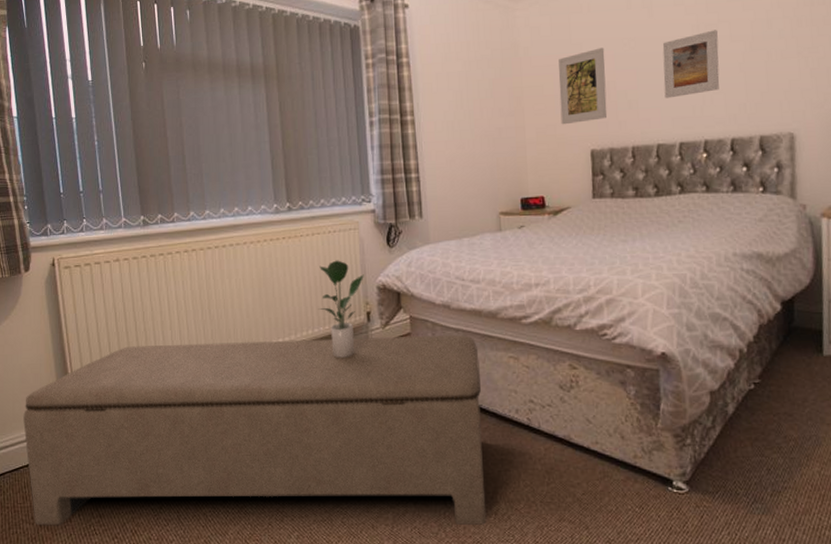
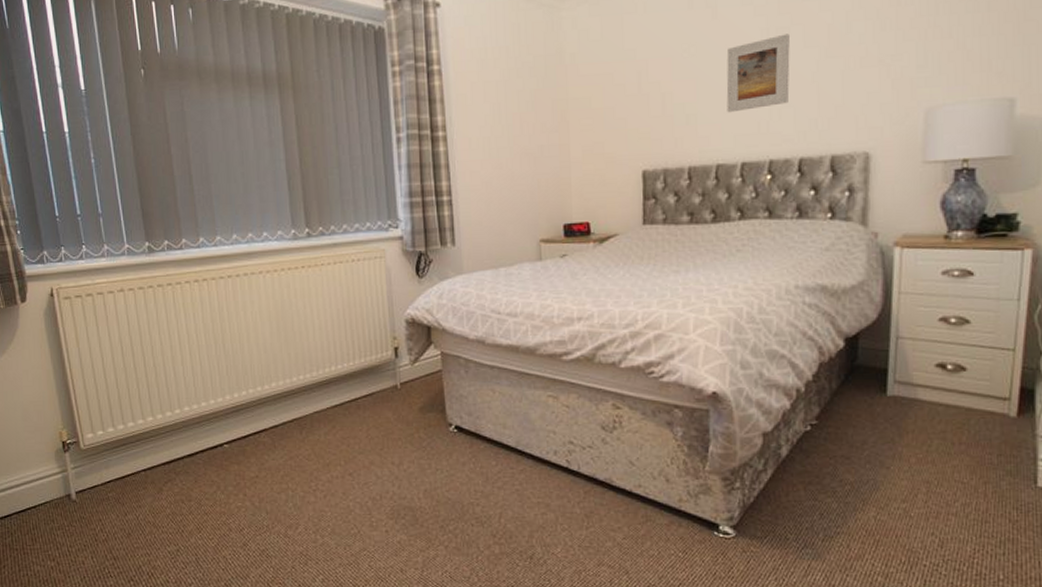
bench: present [23,335,487,526] -> none [28,372,522,570]
potted plant: present [318,260,364,359] -> none [341,291,391,397]
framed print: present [558,47,608,125] -> none [608,54,662,142]

